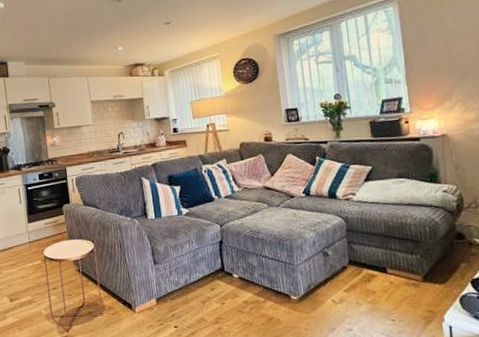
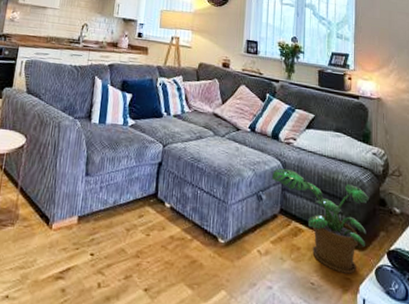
potted plant: none [334,223,446,307] -> present [271,168,369,274]

